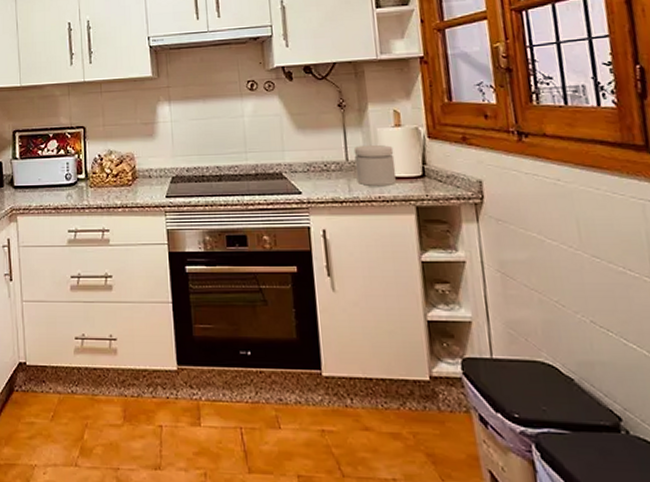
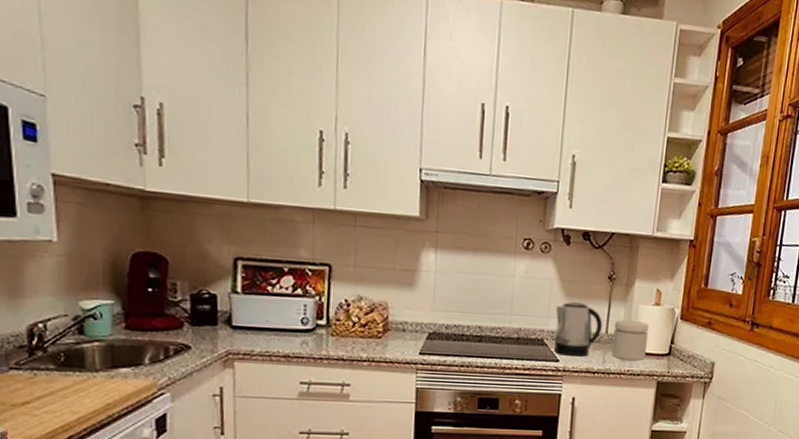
kettle: none [289,133,342,187] -> present [554,302,603,357]

